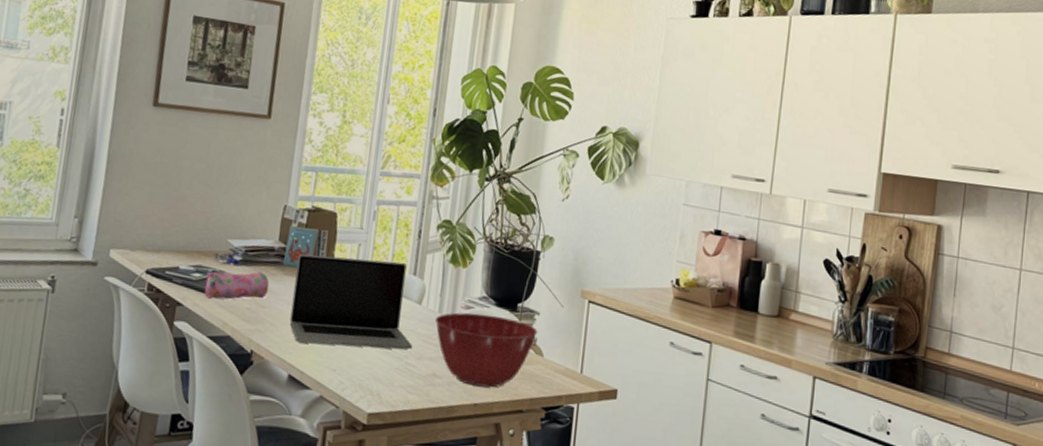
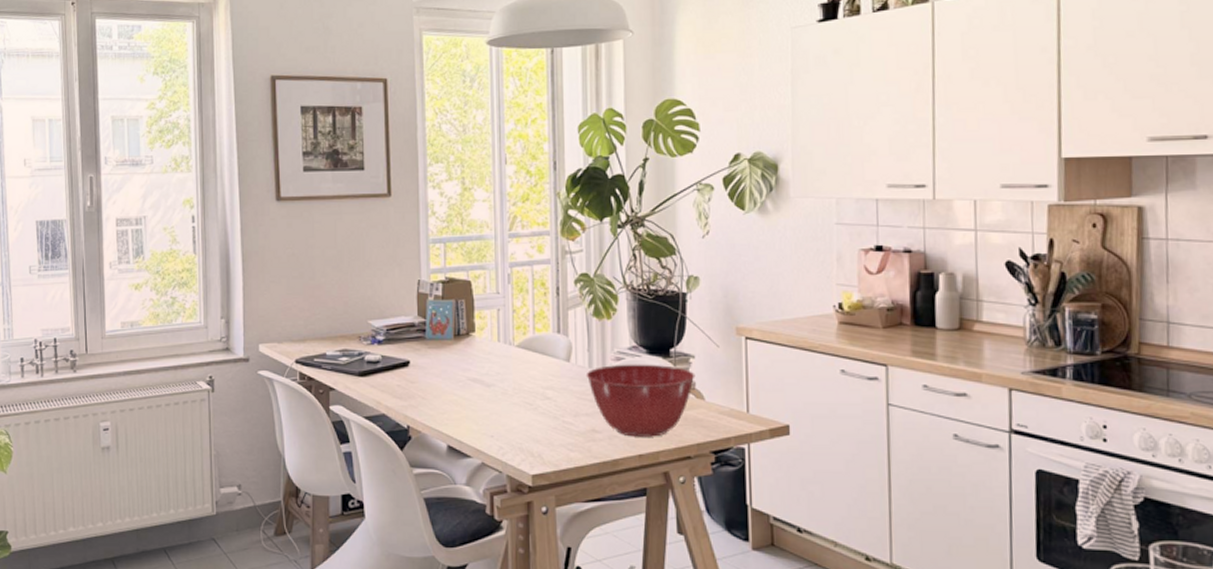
pencil case: present [204,271,270,300] -> none [353,349,415,380]
laptop: present [290,254,412,350] -> none [439,322,566,413]

